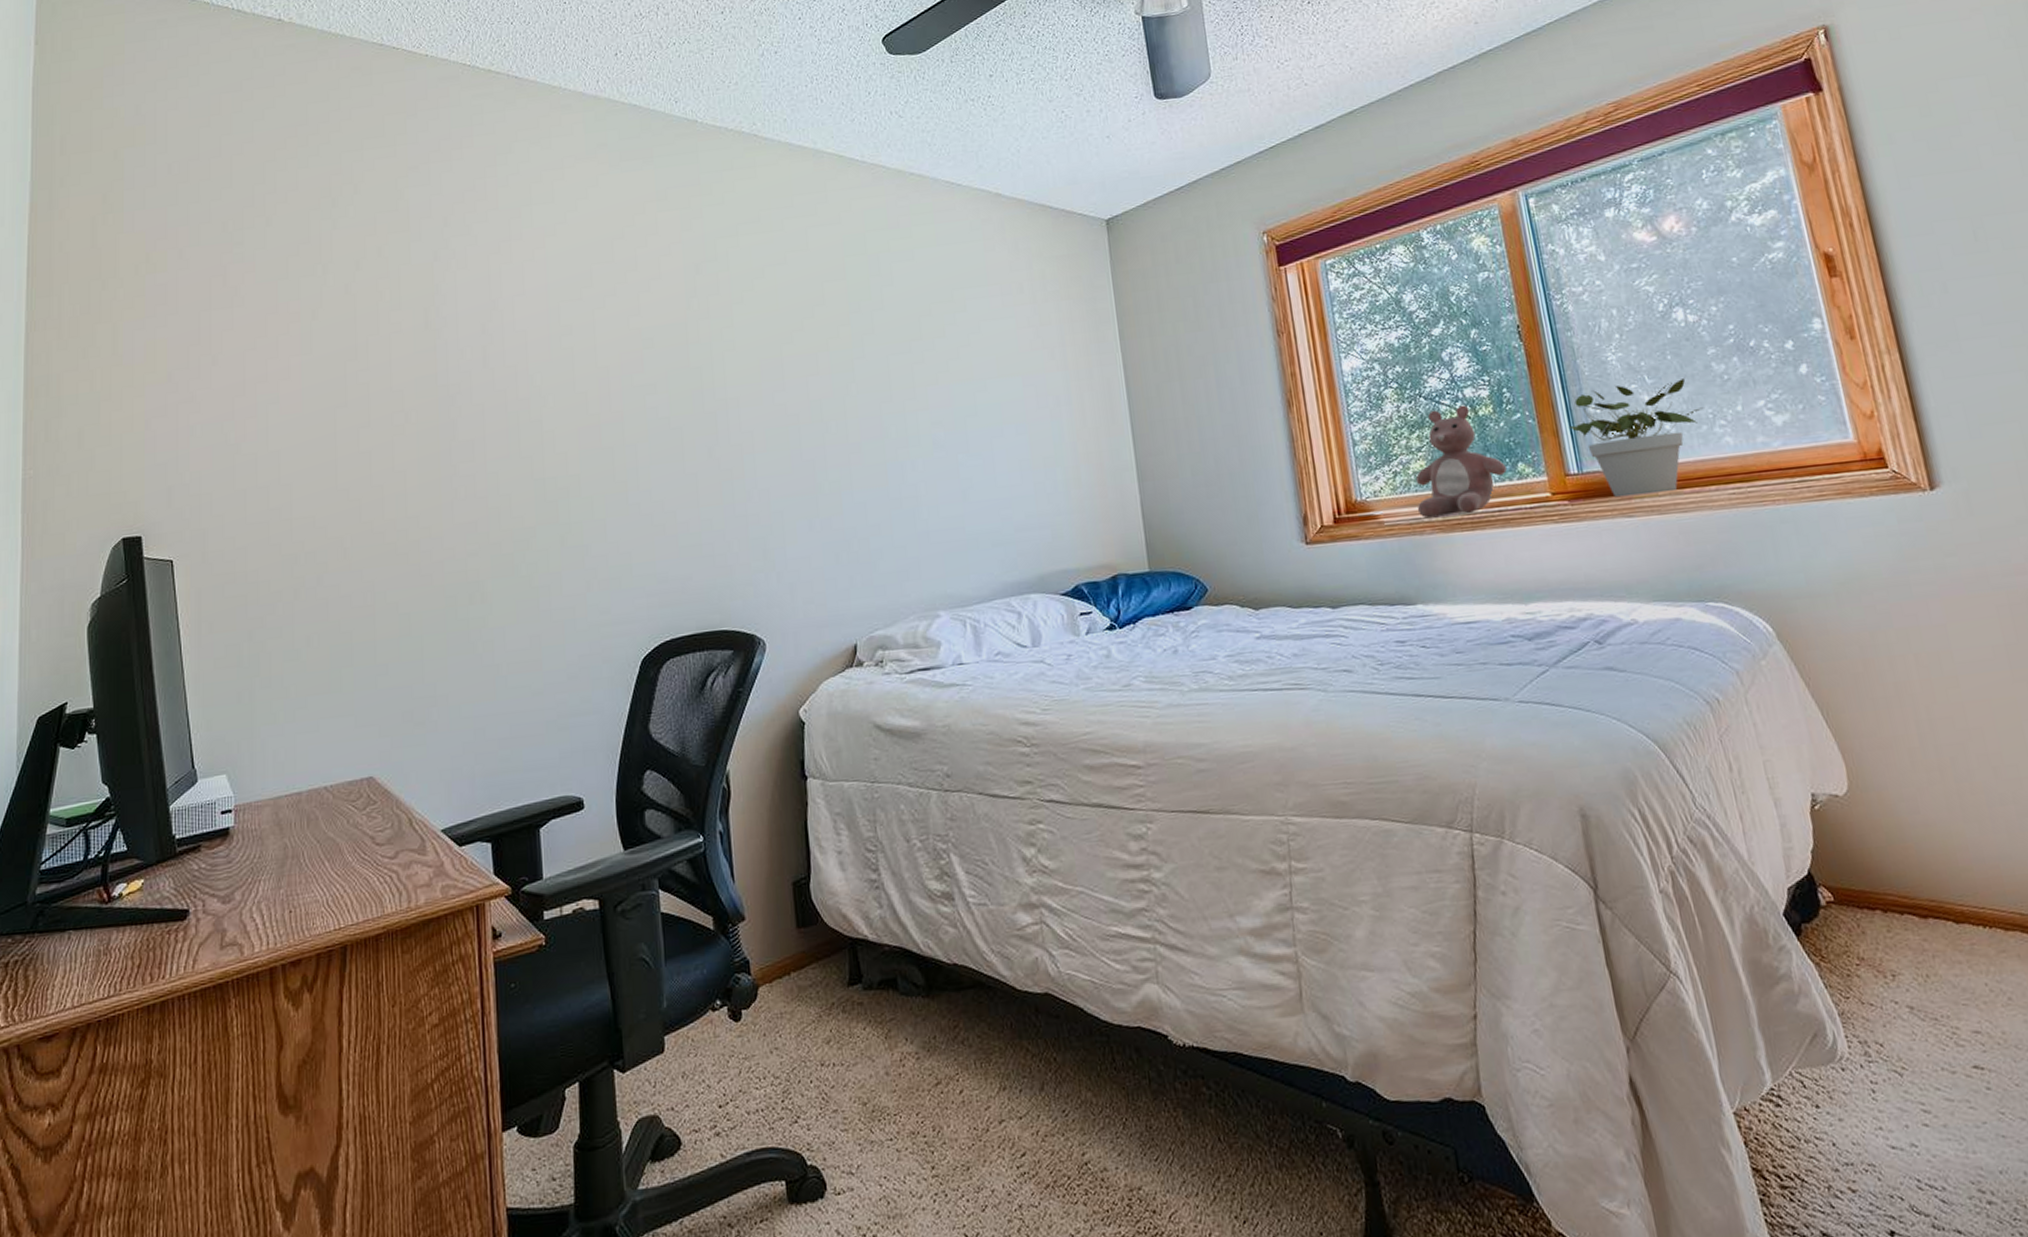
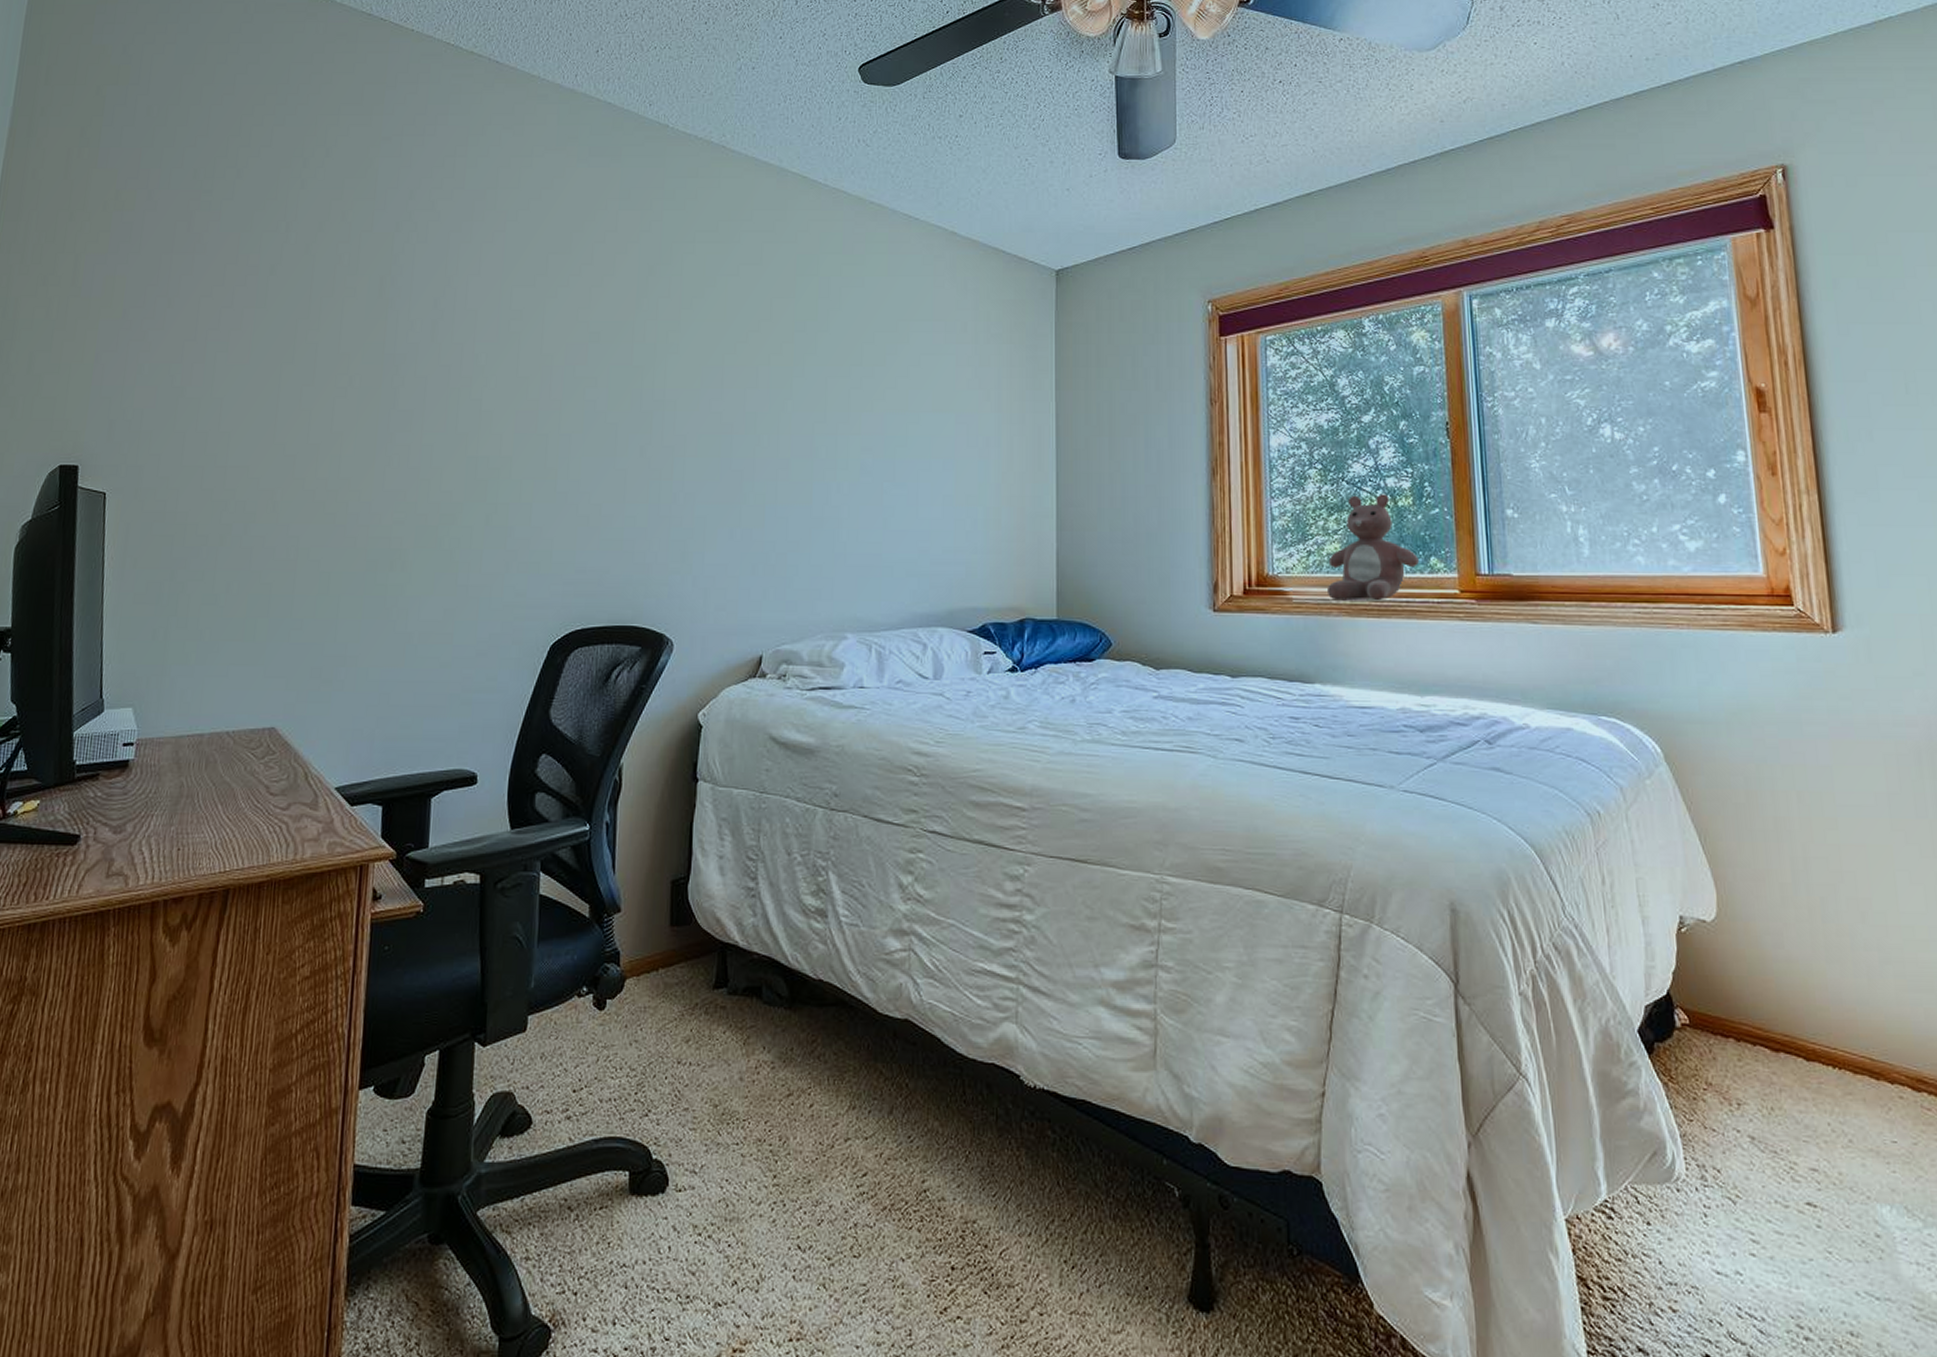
potted plant: present [1570,377,1706,498] -> none [1486,493,1621,604]

